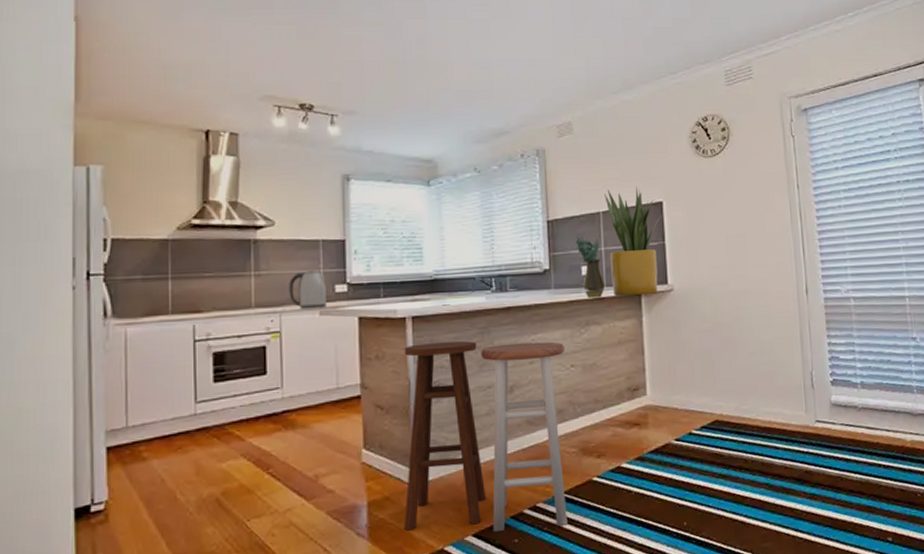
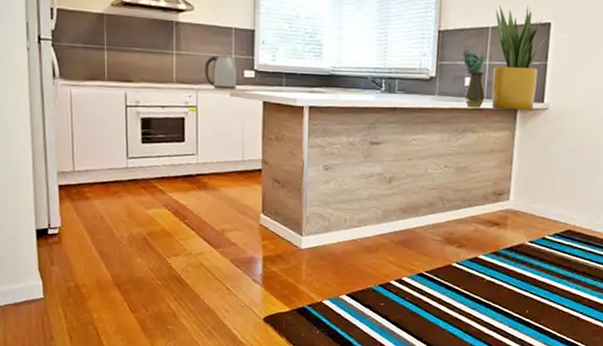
bar stool: present [404,341,487,531] -> none [291,131,364,287]
bar stool: present [481,342,568,532] -> none [363,140,442,298]

